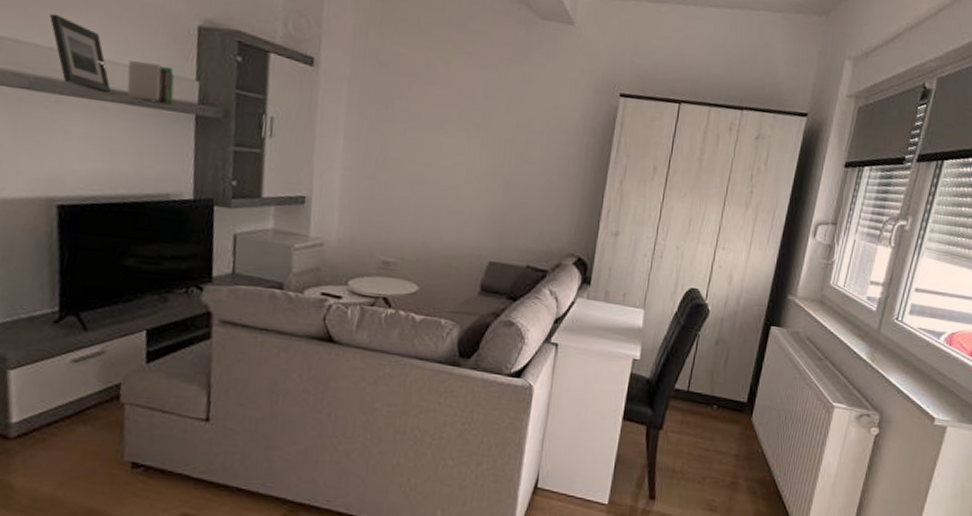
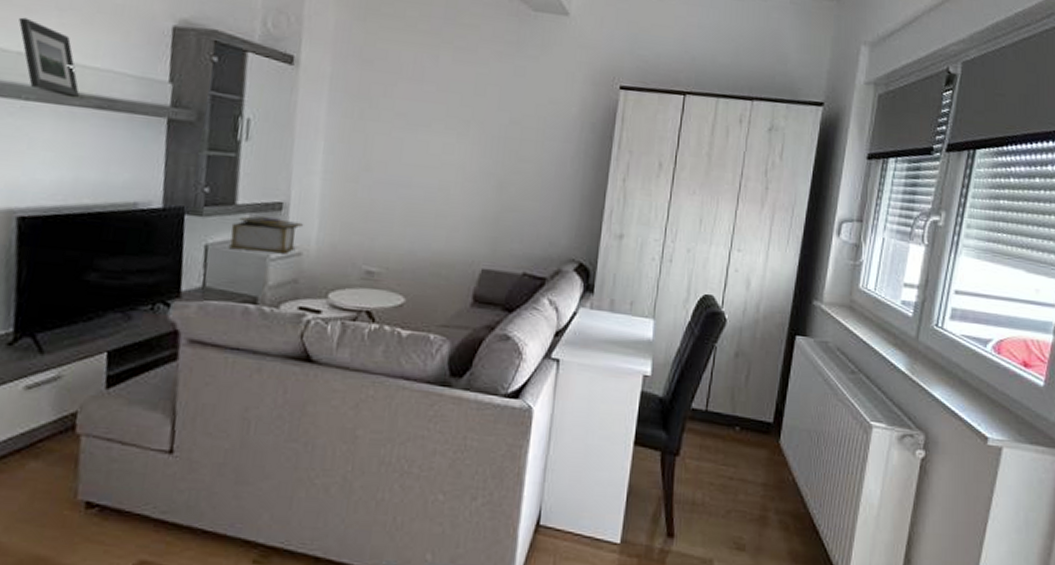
books: present [127,60,174,106] -> none [96,63,146,109]
decorative box: none [255,208,326,245] -> present [228,215,304,254]

